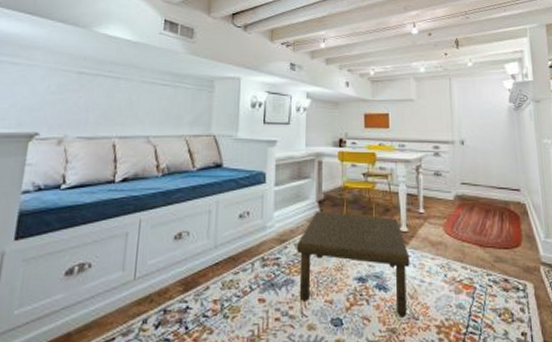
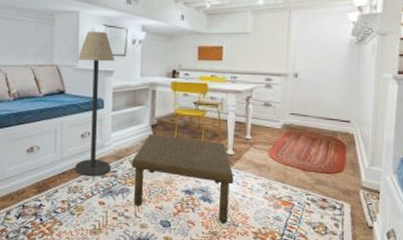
floor lamp: none [231,99,278,267] -> present [75,32,115,177]

